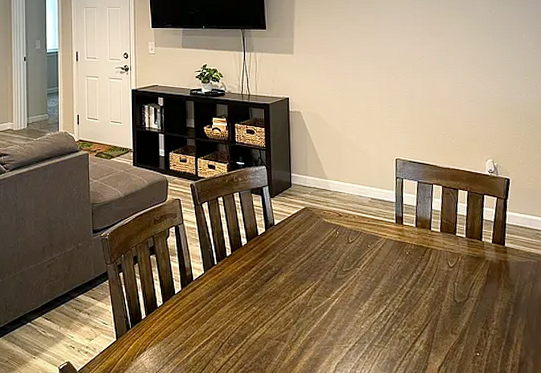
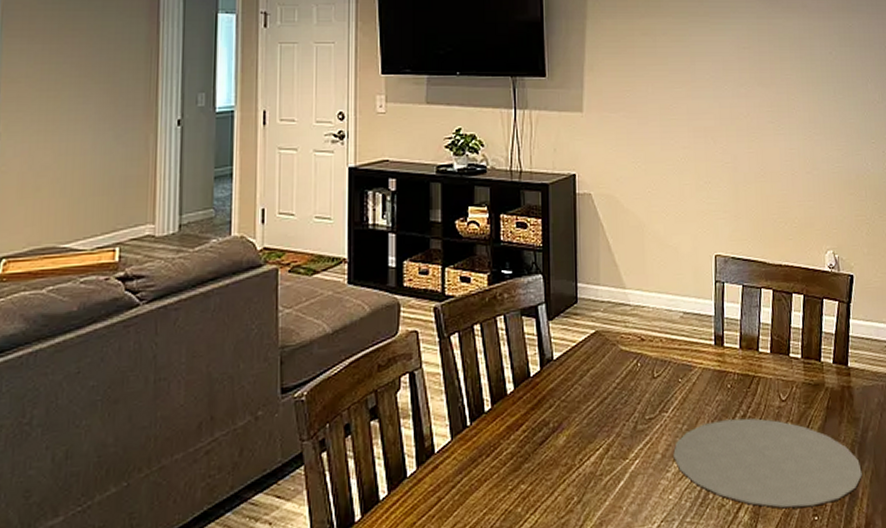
placemat: none [364,277,517,346] -> present [673,418,862,509]

